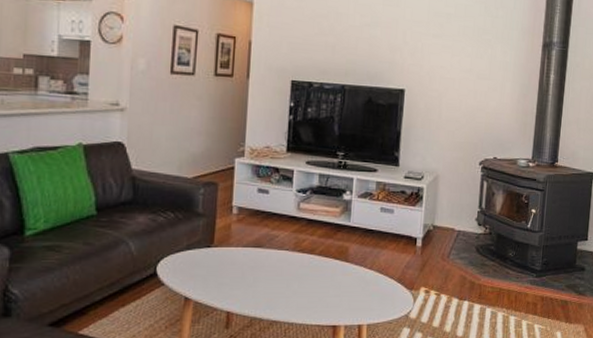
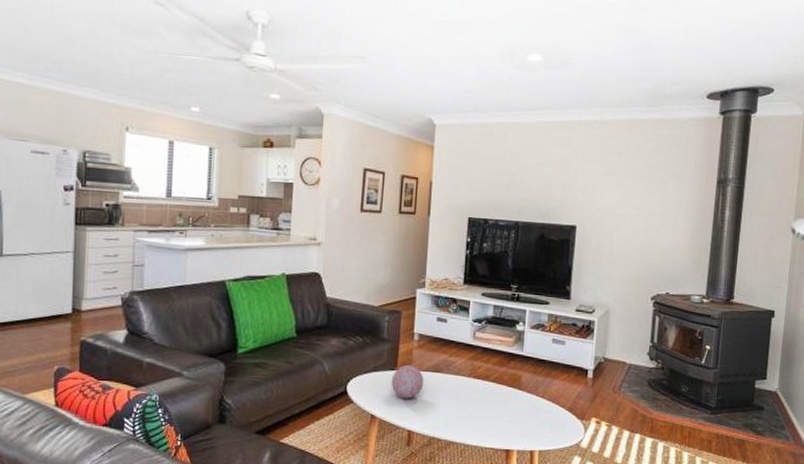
decorative orb: none [207,240,244,278] -> present [391,364,424,399]

